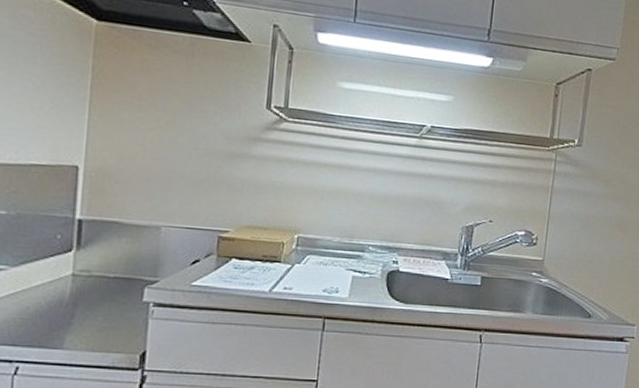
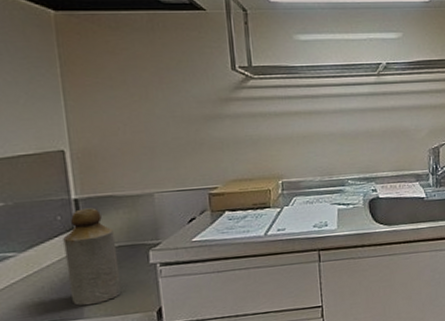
bottle: none [54,230,112,336] -> present [63,207,122,306]

